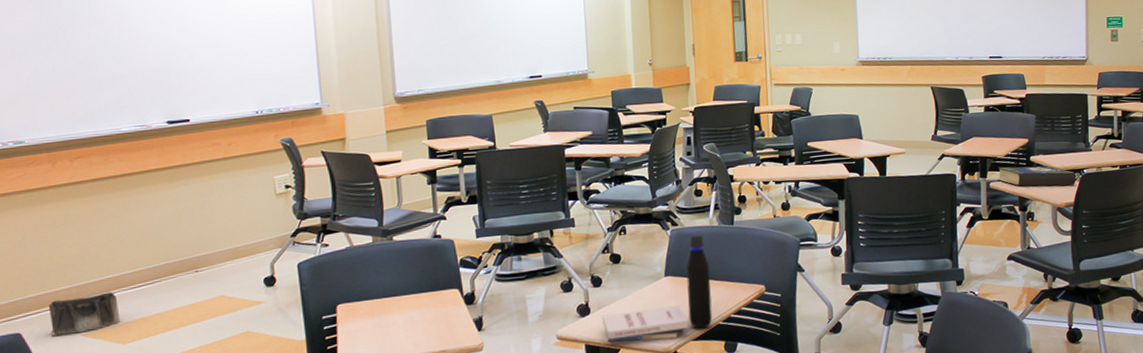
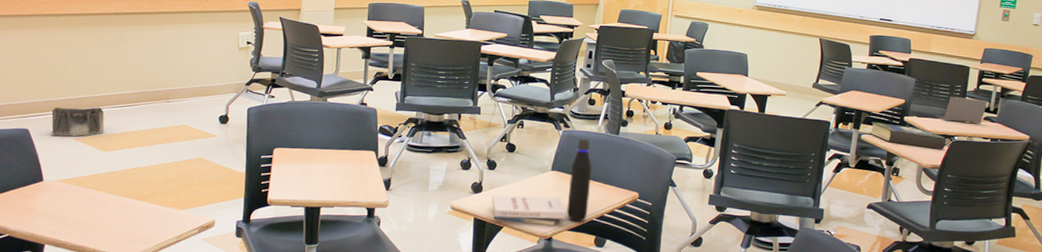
laptop computer: none [1059,126,1111,155] -> present [933,96,988,124]

